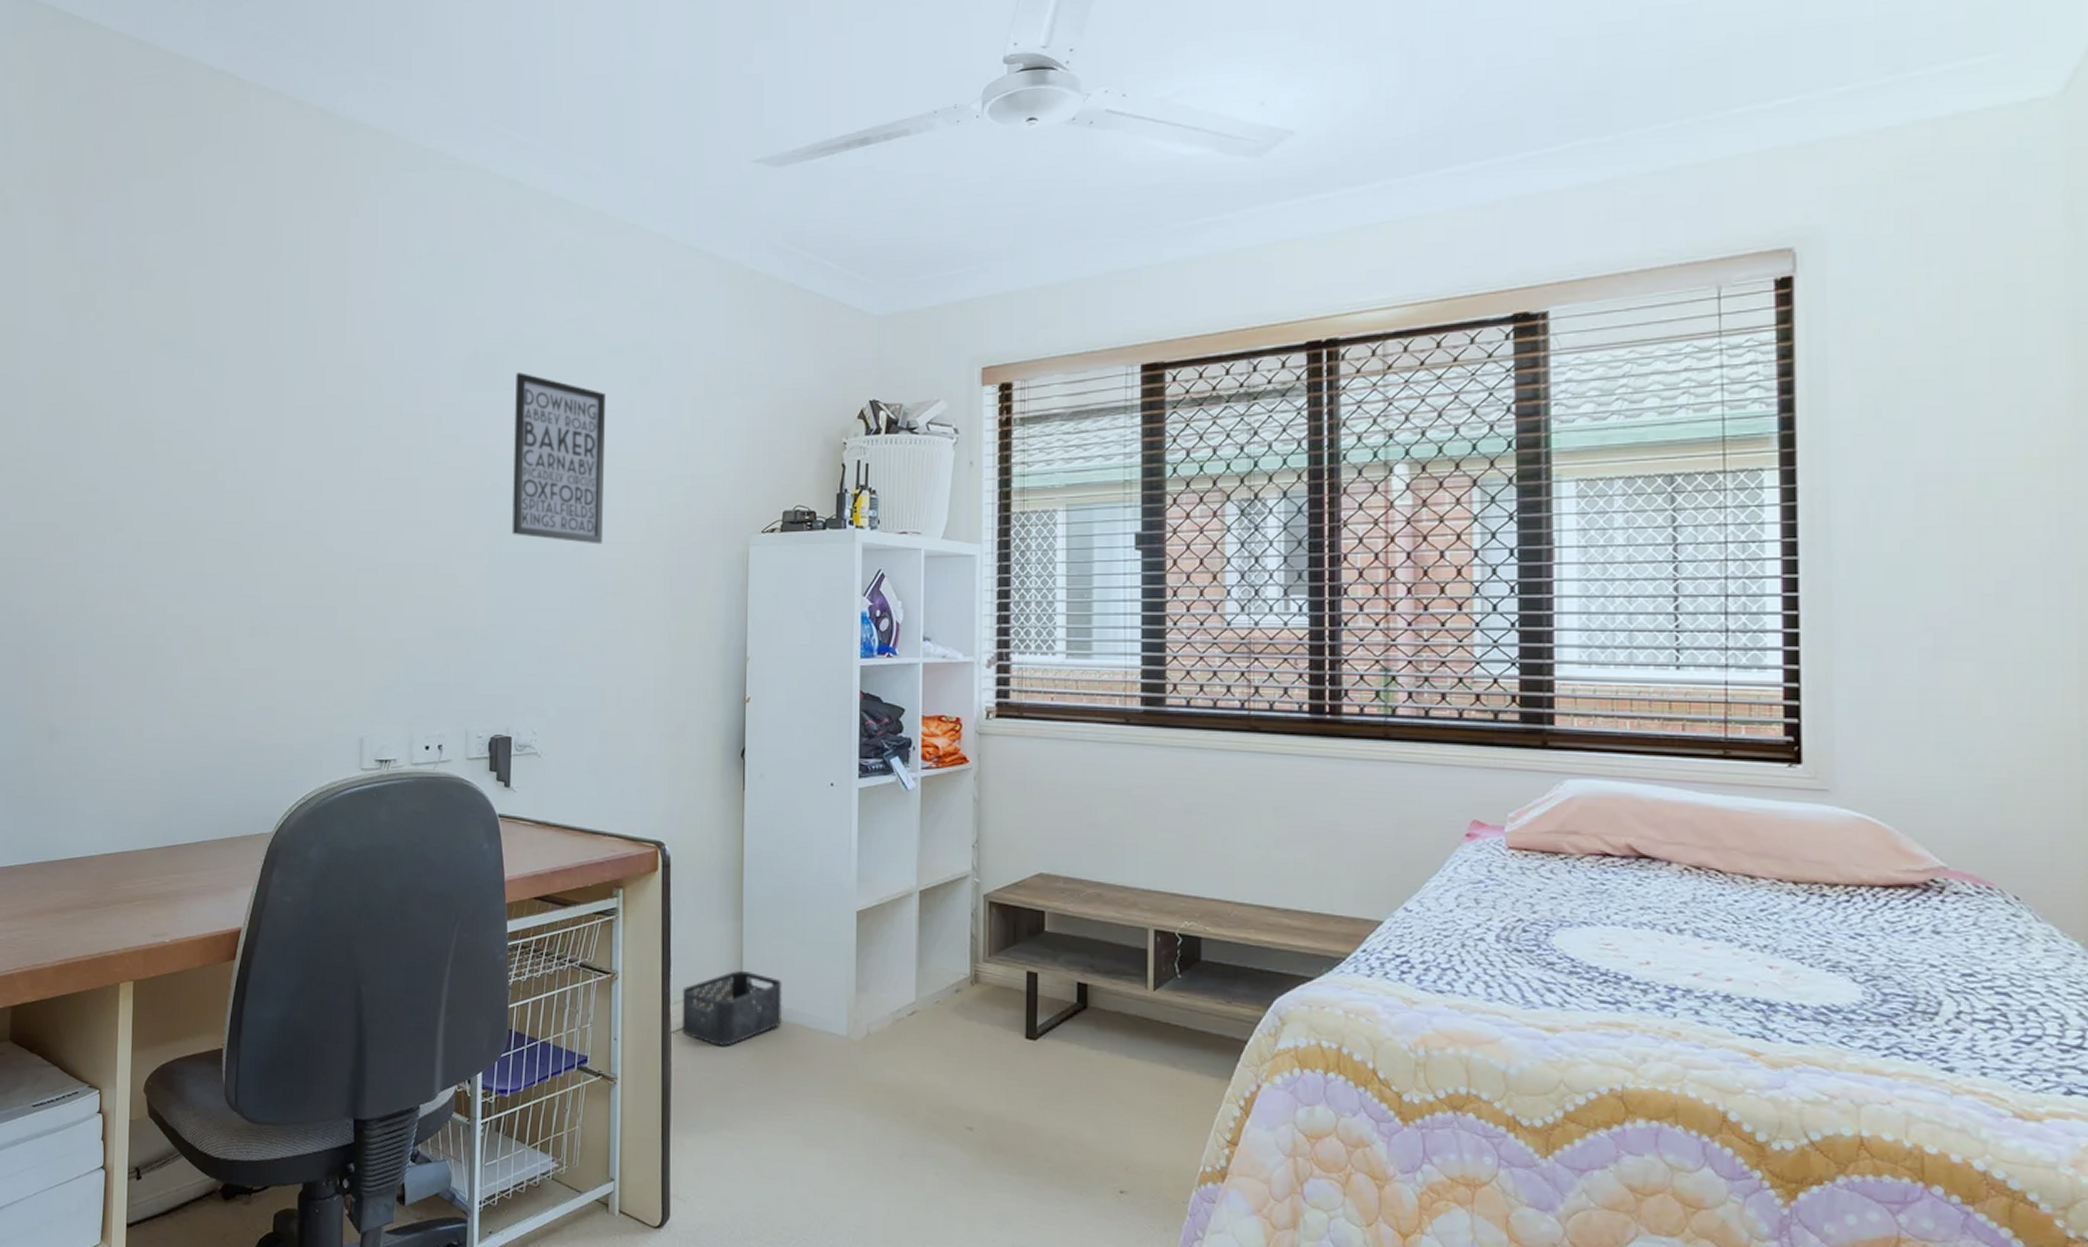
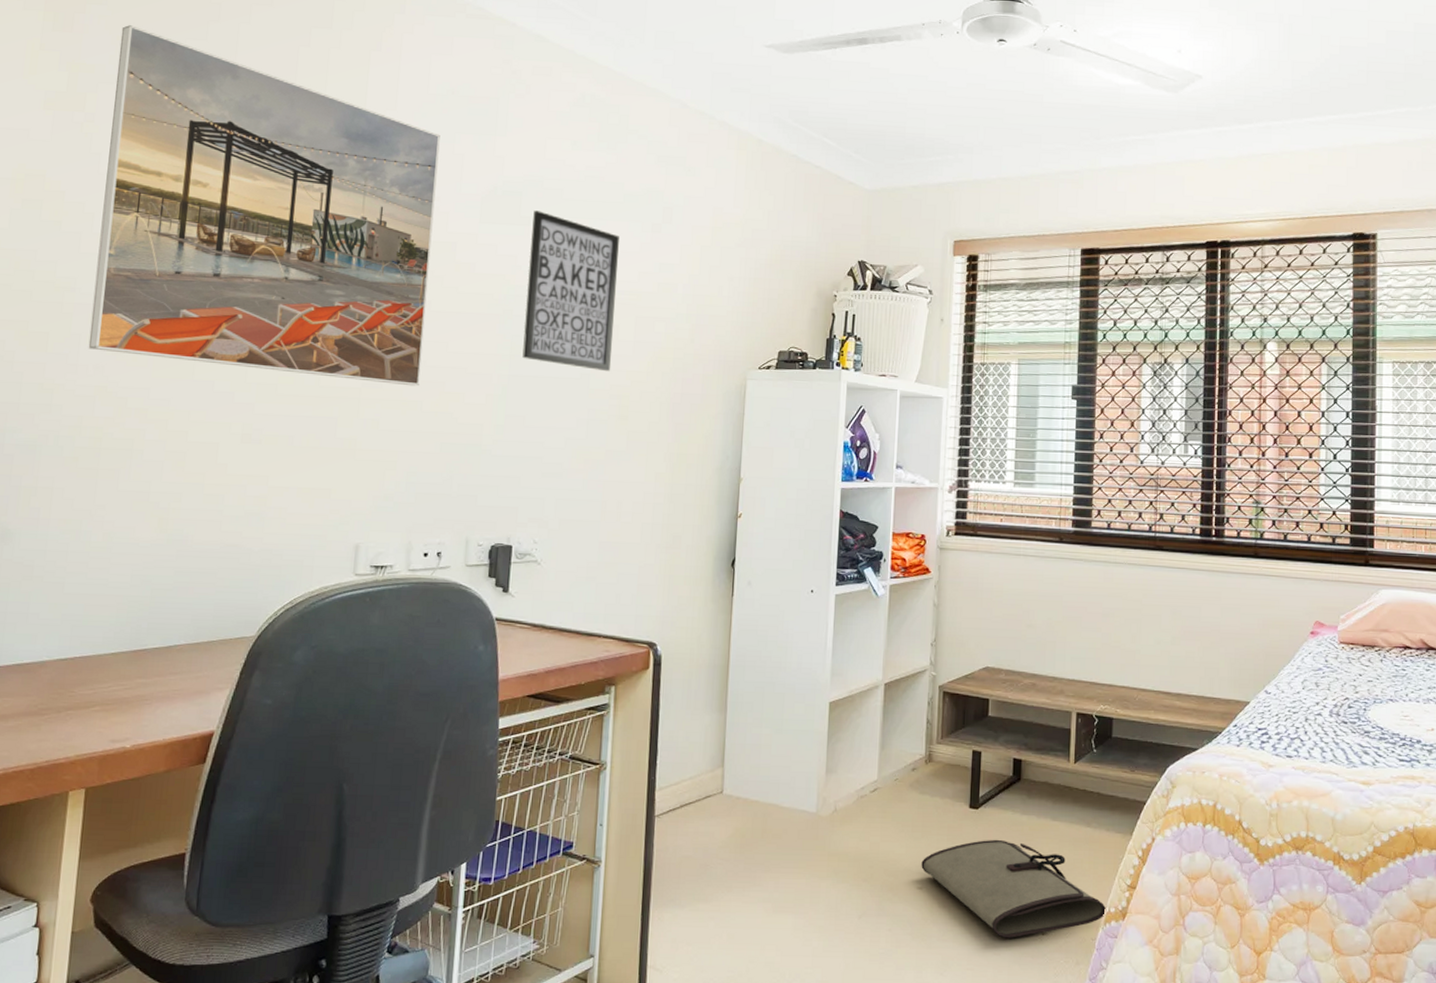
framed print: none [112,219,420,570] -> present [88,25,440,386]
storage bin: present [681,971,783,1046] -> none [665,758,760,826]
tool roll: none [970,1076,1201,1194] -> present [921,839,1107,938]

